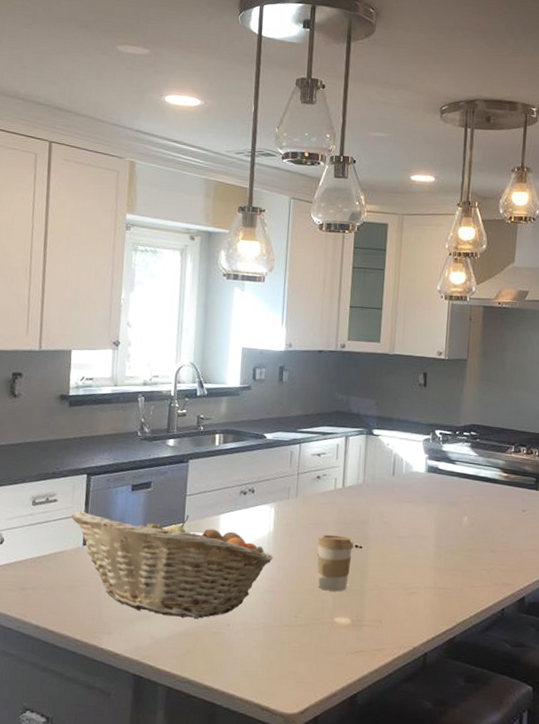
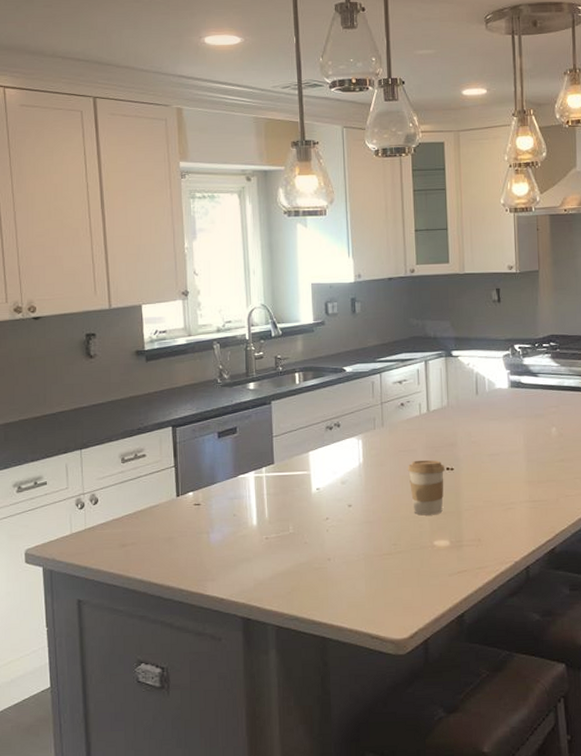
fruit basket: present [71,510,273,618] -> none [162,456,366,557]

